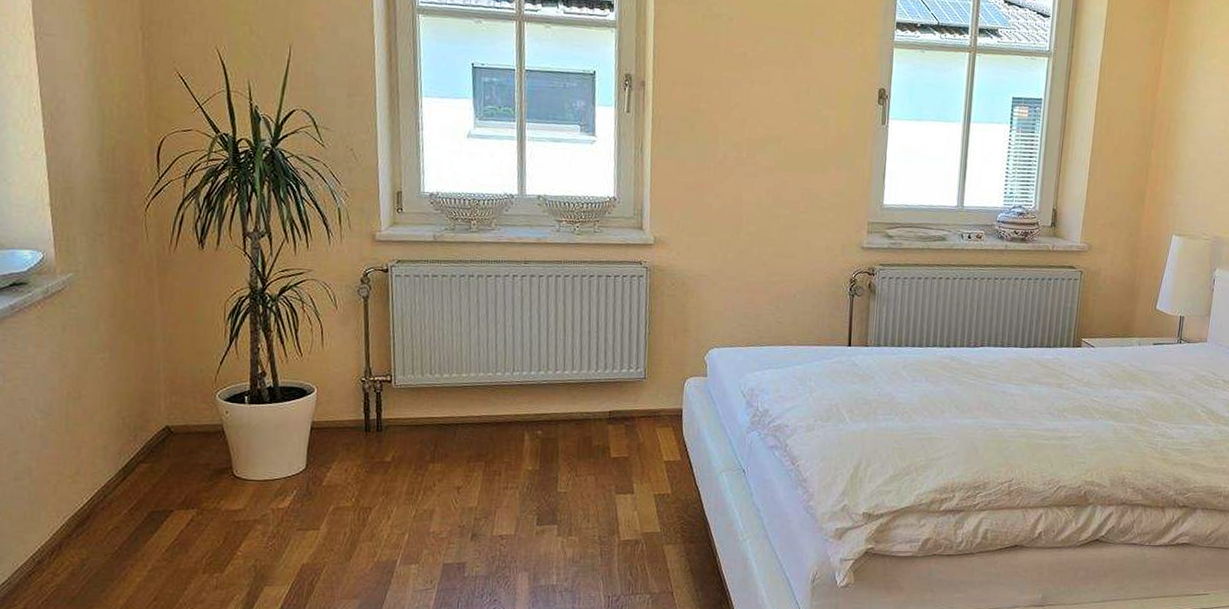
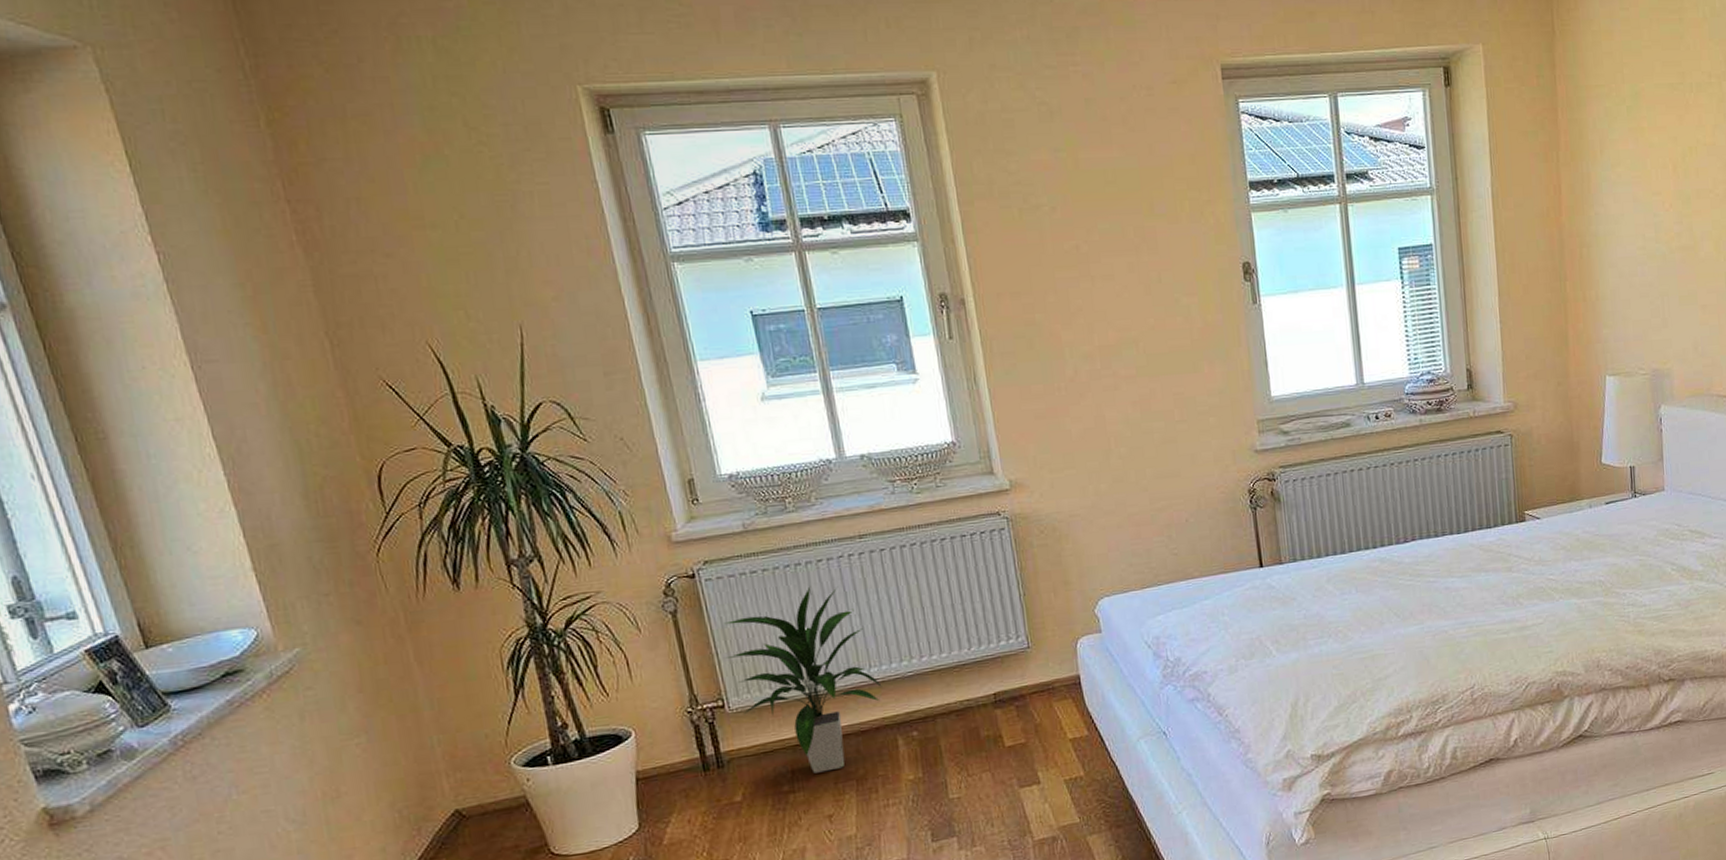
indoor plant: none [400,295,520,451] -> present [724,586,882,774]

